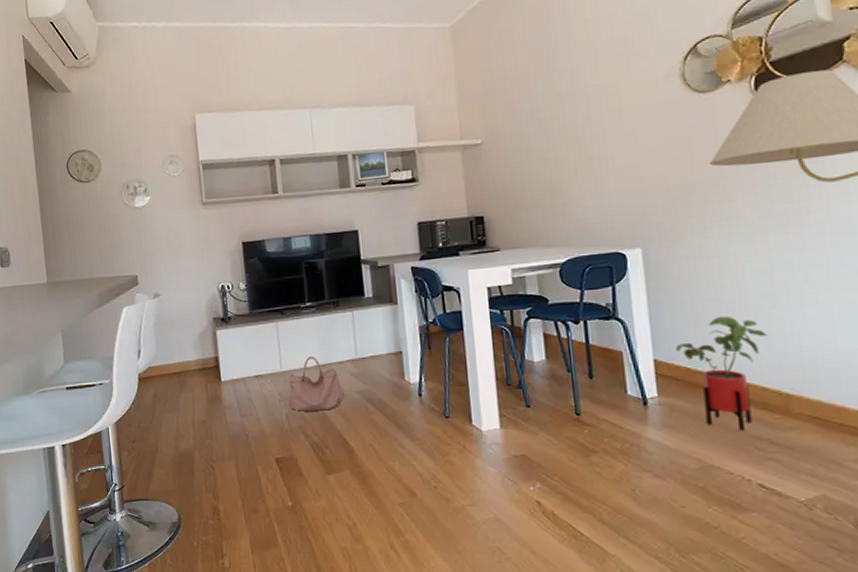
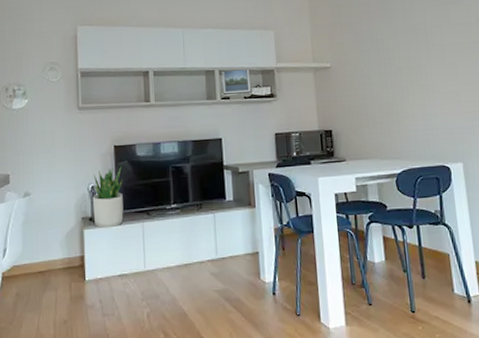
planter: none [222,264,256,329] -> present [92,166,124,229]
handbag: present [288,355,345,412] -> none [150,255,205,311]

